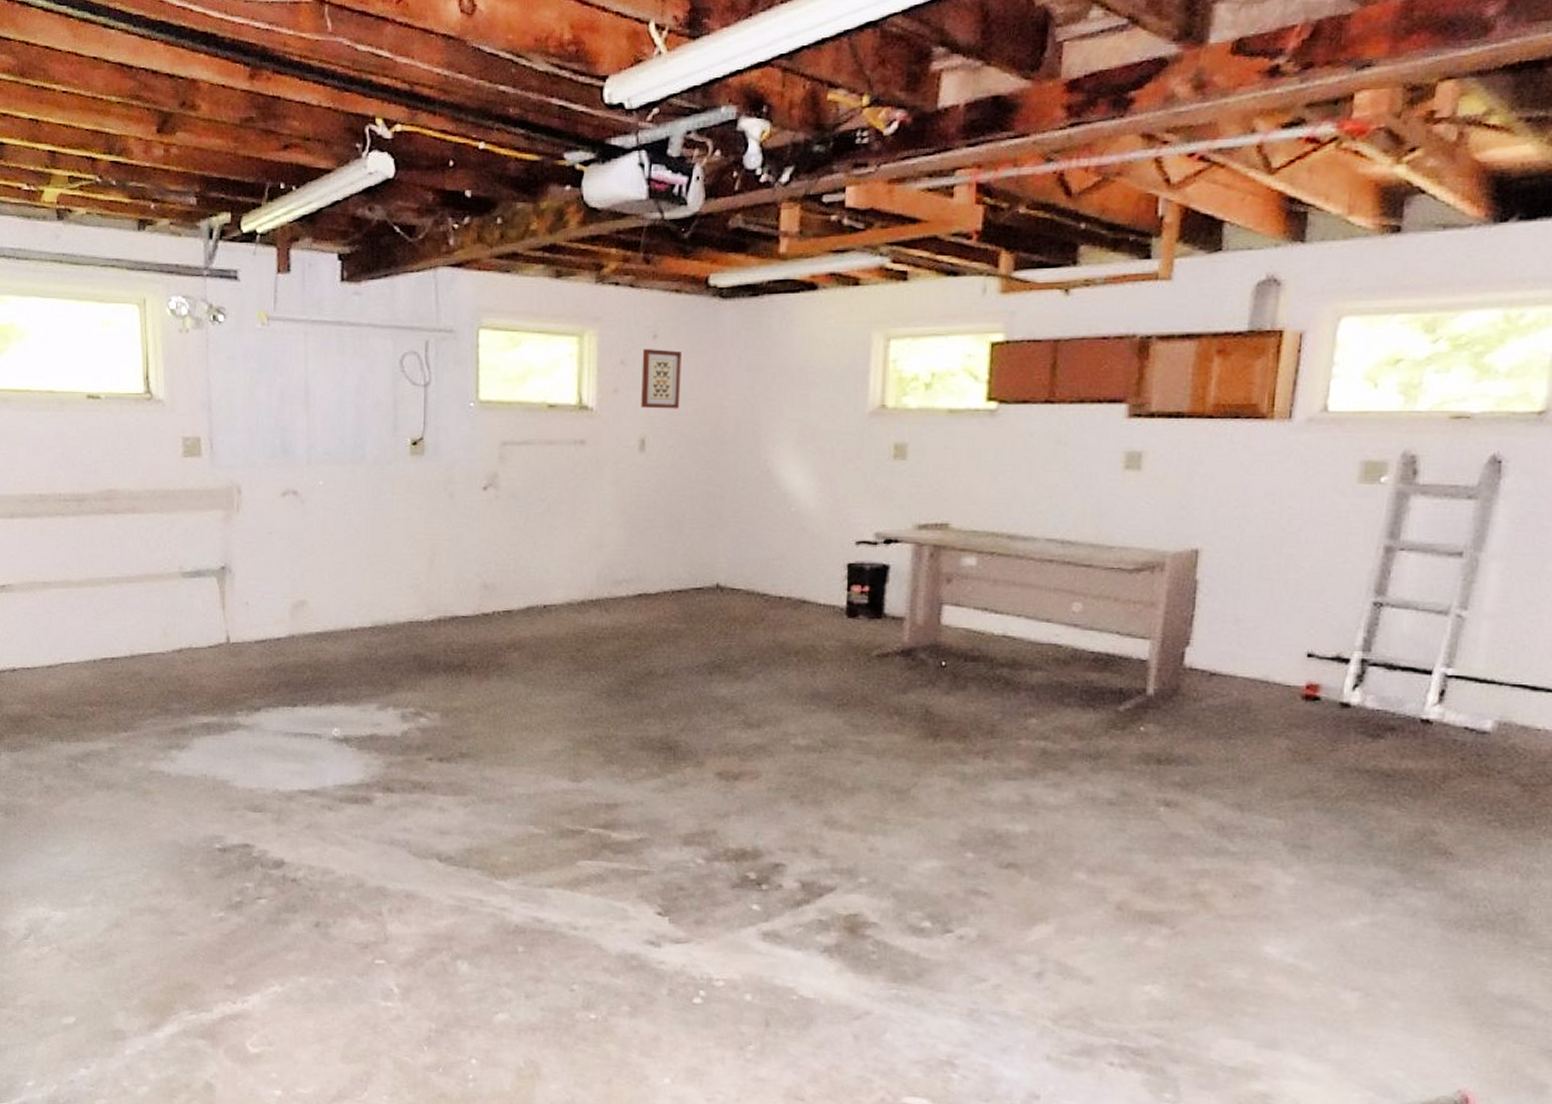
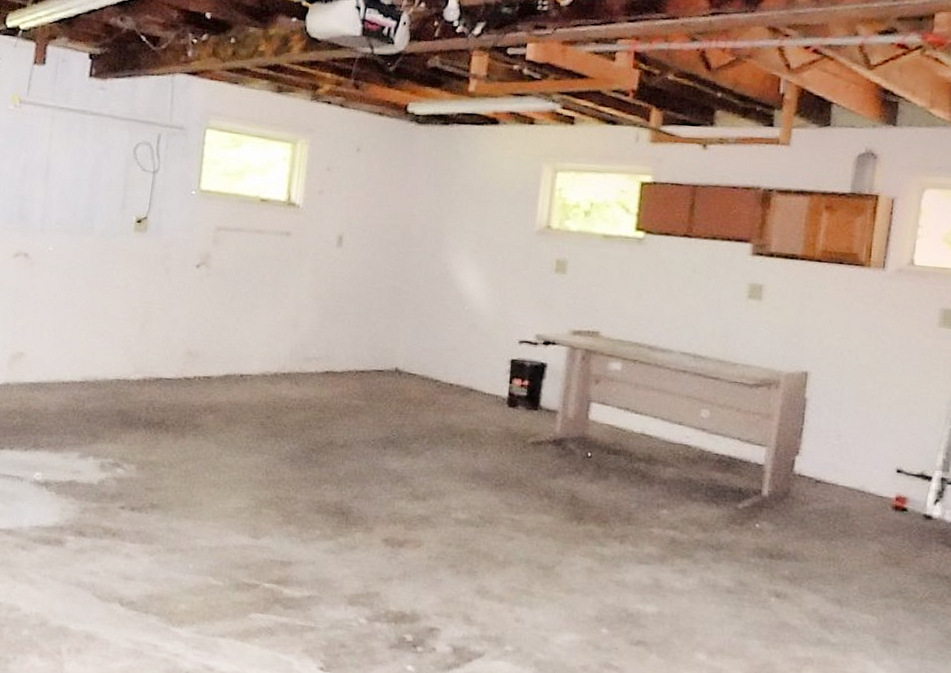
wall art: present [641,349,681,409] -> none [341,160,380,213]

